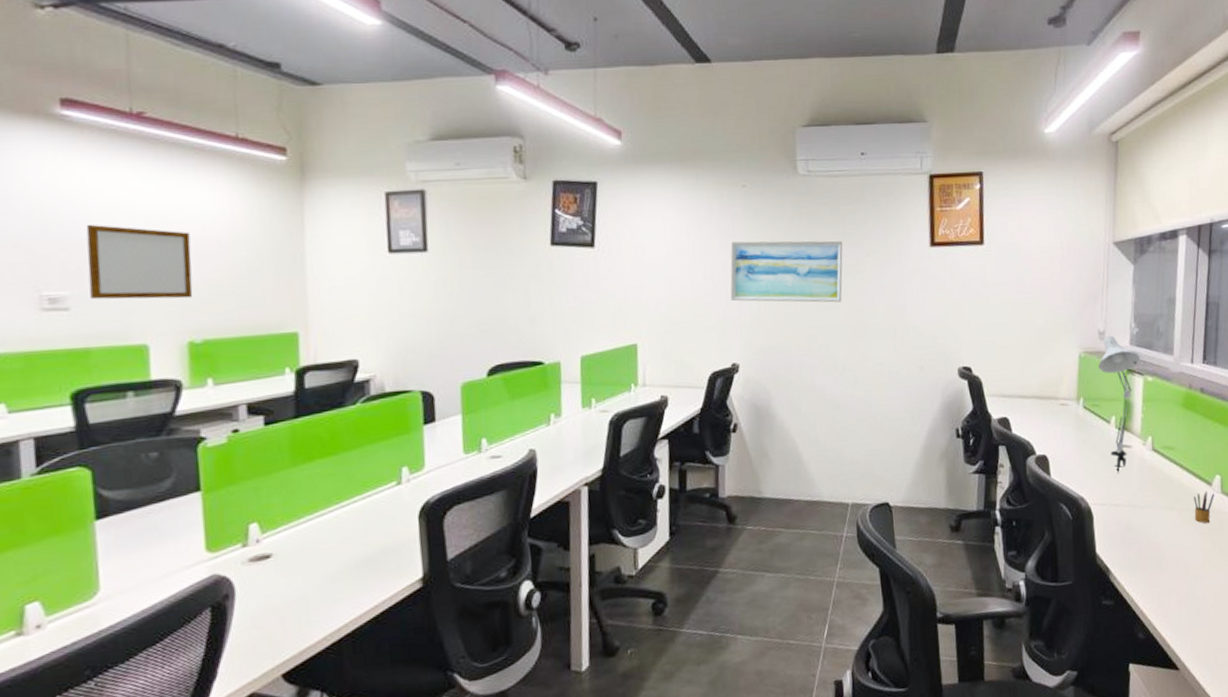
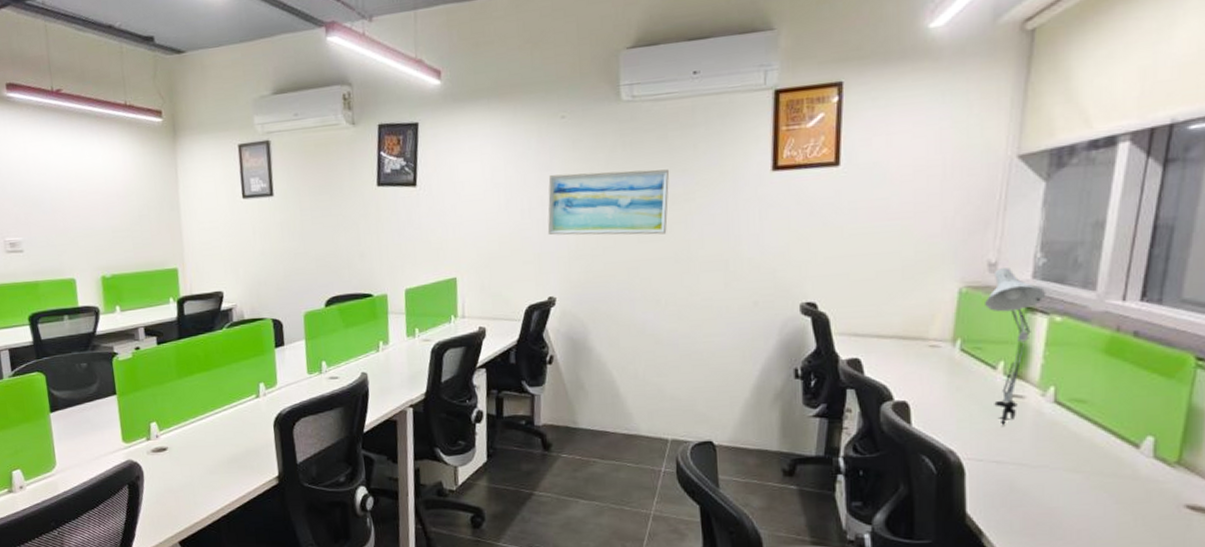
writing board: present [86,224,193,300] -> none [29,183,103,244]
pencil box: present [1194,490,1214,524] -> none [1109,453,1142,491]

